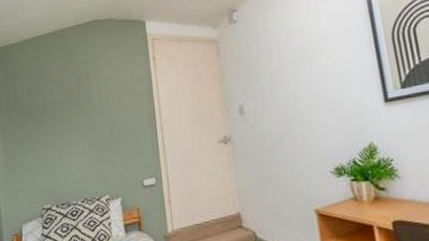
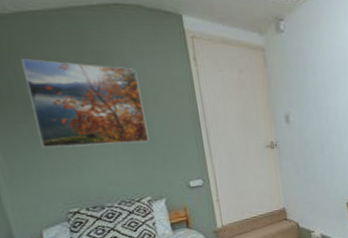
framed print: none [27,73,112,149] -> present [21,59,150,148]

